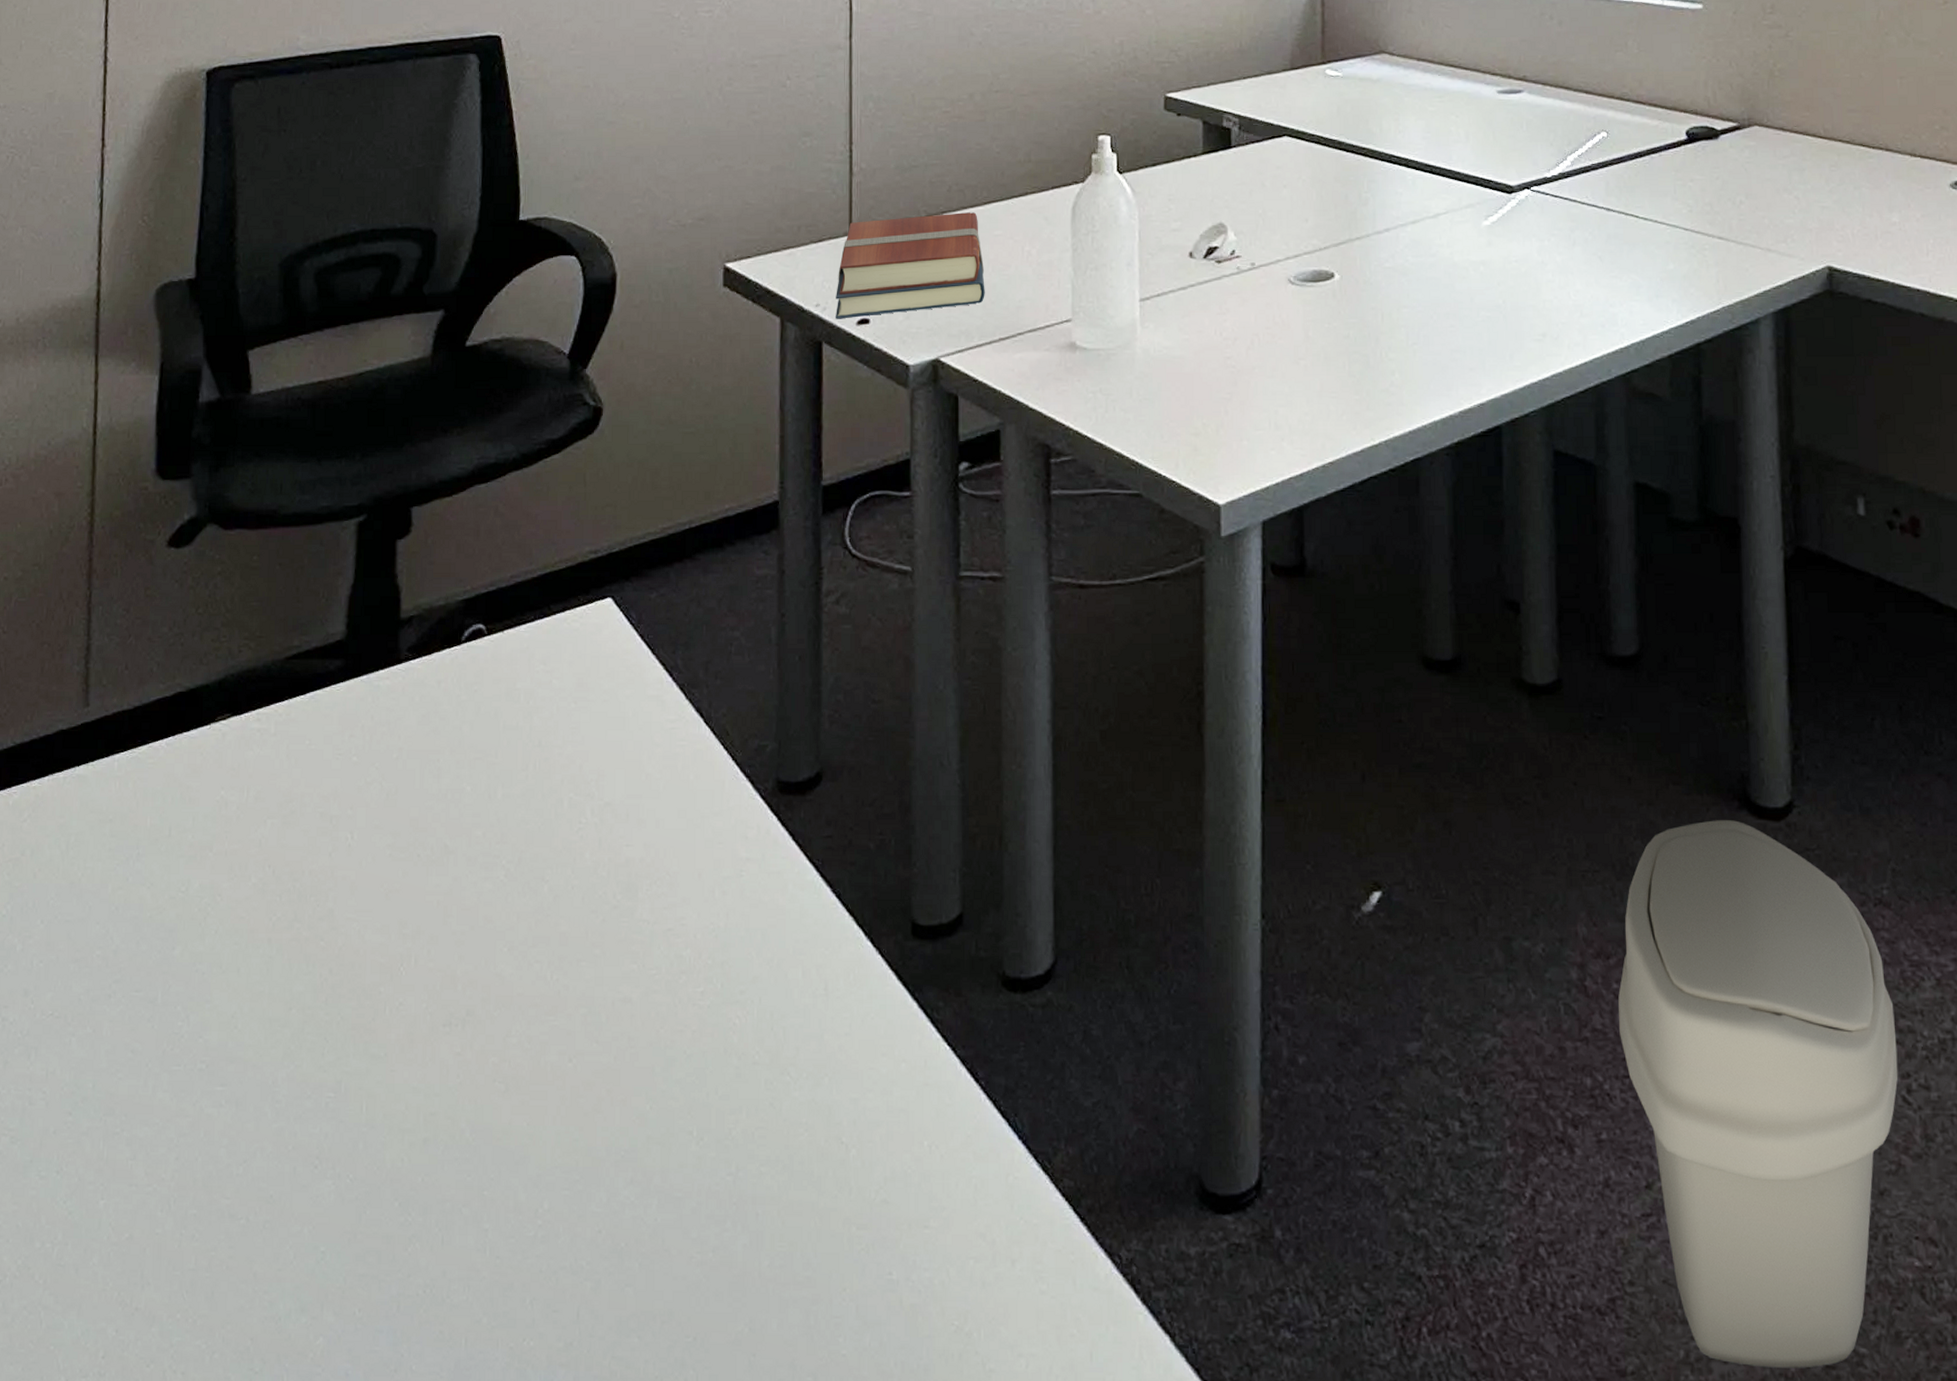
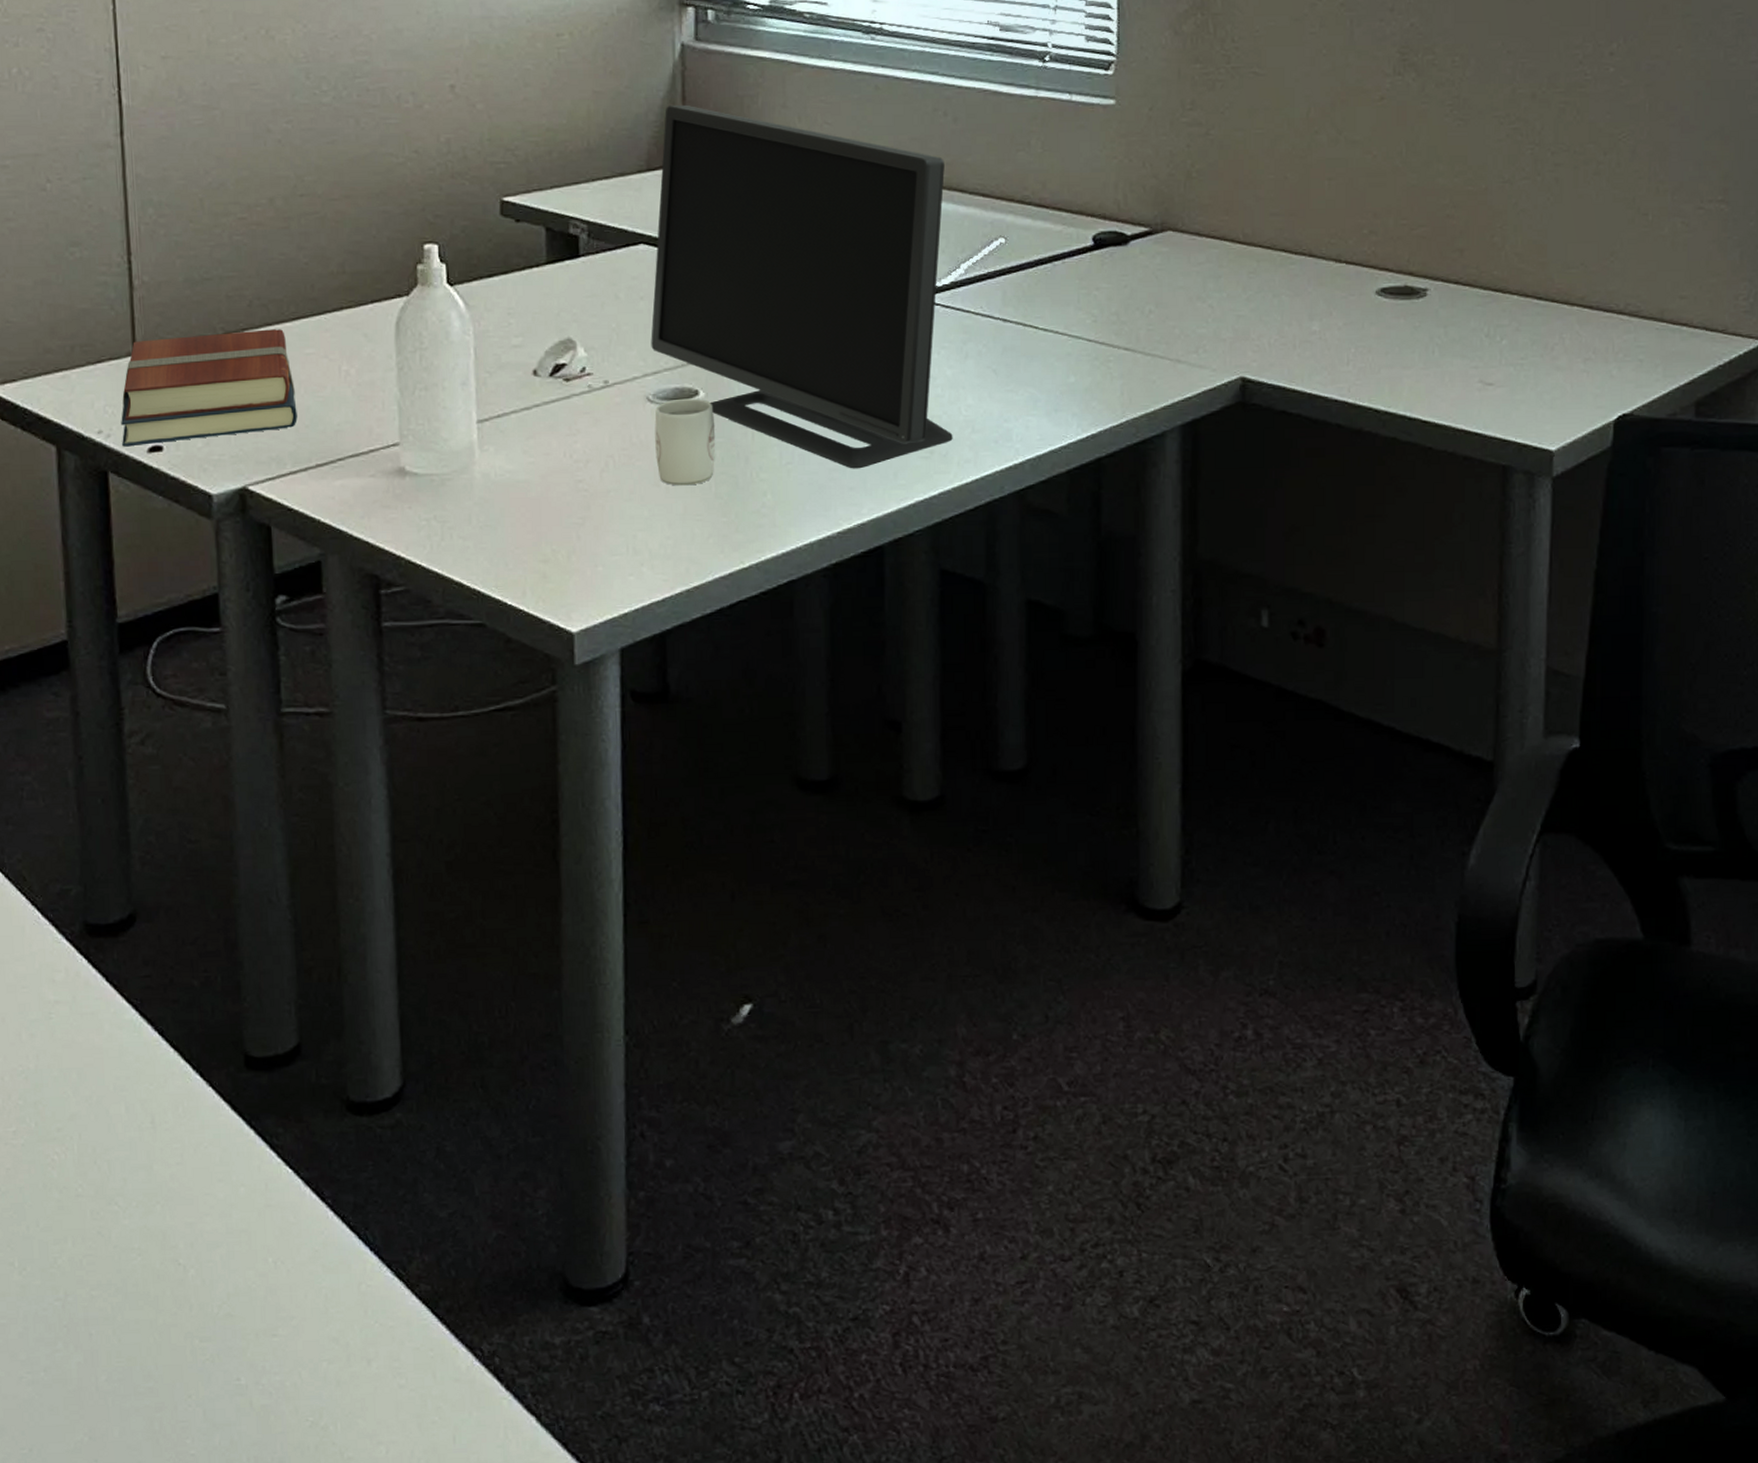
monitor: none [1292,10,1563,350] -> present [651,104,953,469]
mug: none [1295,280,1350,364] -> present [655,398,716,486]
trash bin: present [1618,820,1898,1368] -> none [997,922,1276,1406]

